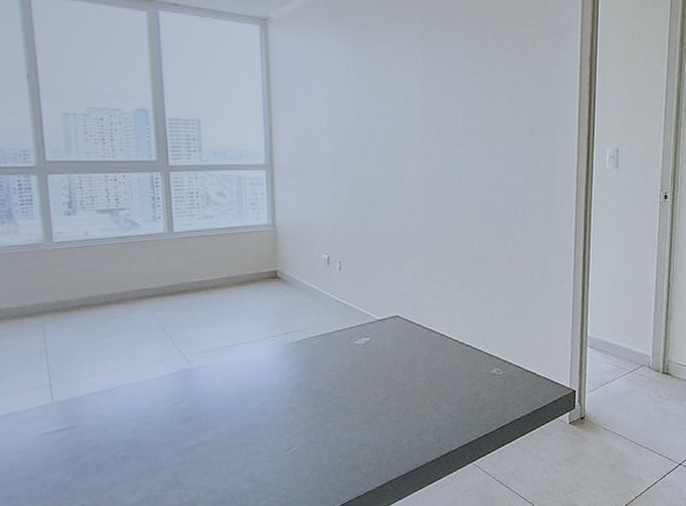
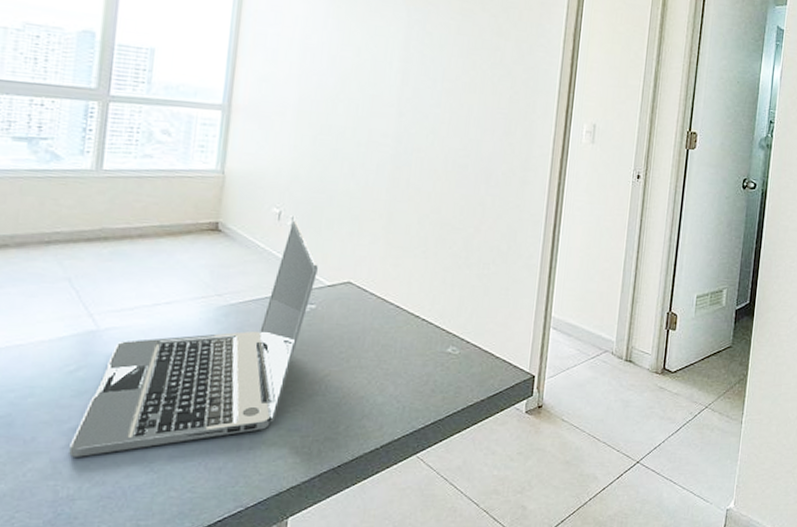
laptop: none [185,264,368,471] -> present [69,220,318,457]

